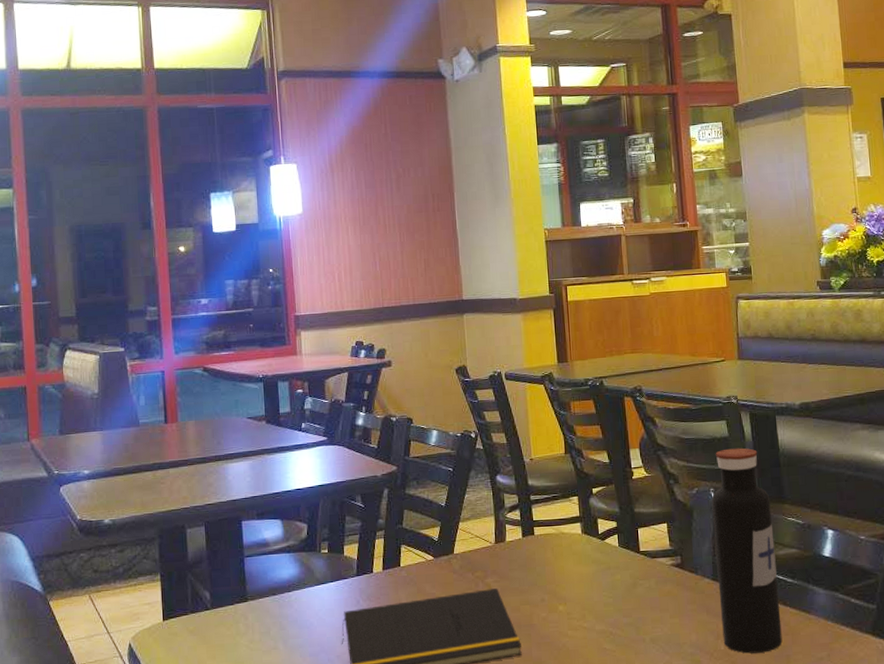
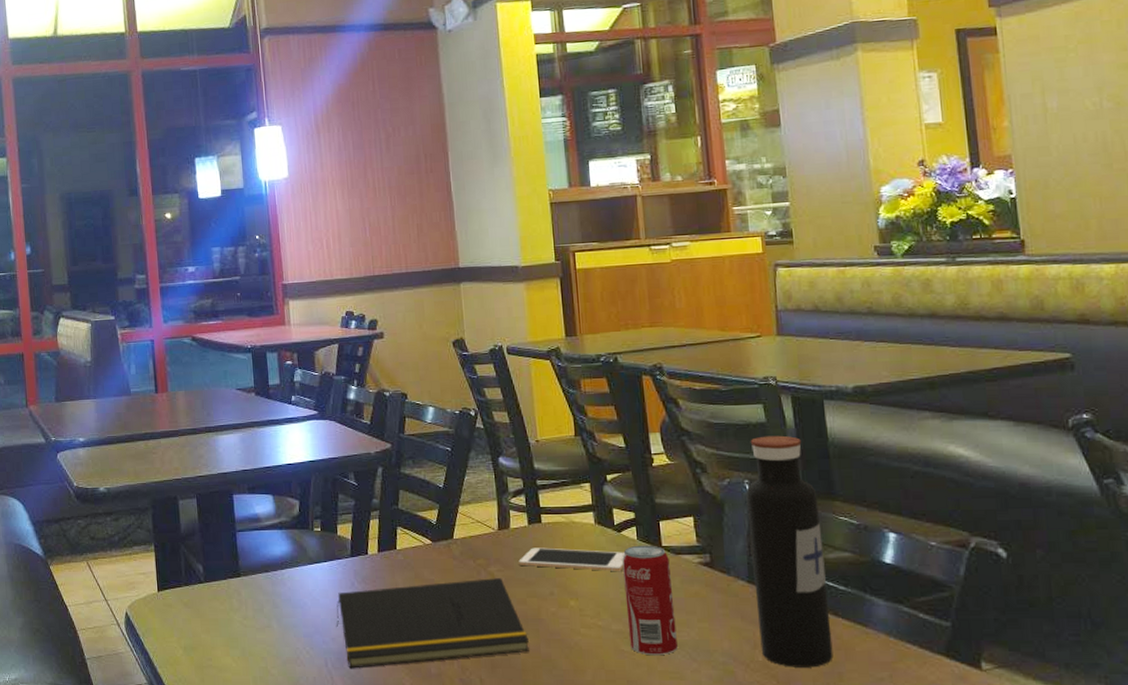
cell phone: none [513,558,608,577] -> present [519,547,625,572]
beverage can: none [605,550,653,652] -> present [622,545,678,656]

